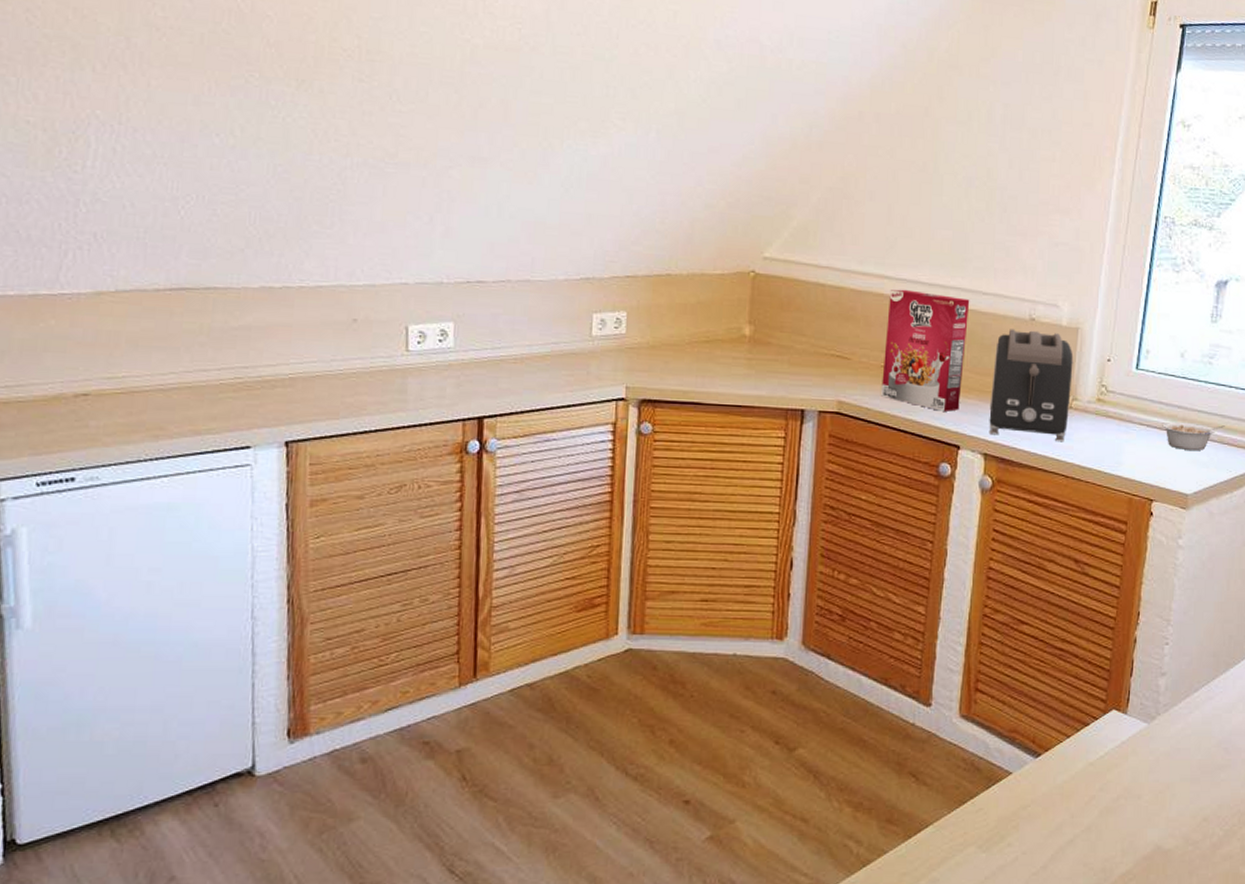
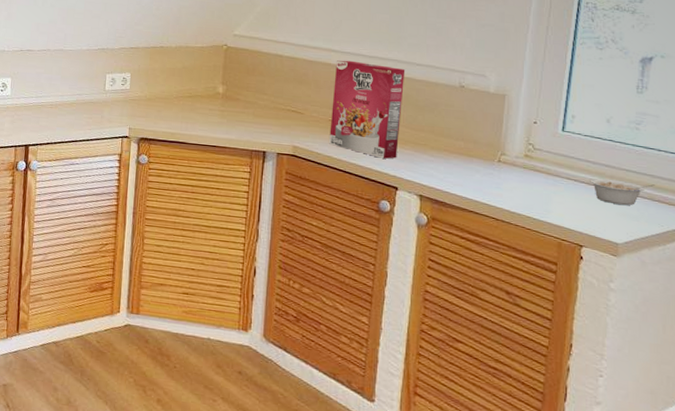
toaster: present [989,329,1074,443] -> none [423,94,501,190]

